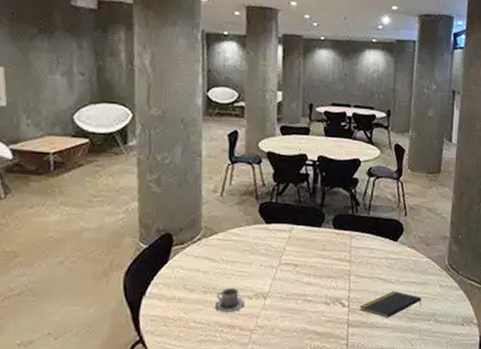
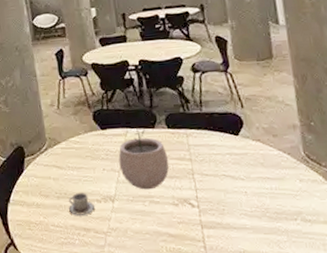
plant pot: none [278,224,329,288] -> present [118,127,170,190]
notepad: present [360,290,422,318] -> none [211,188,282,218]

